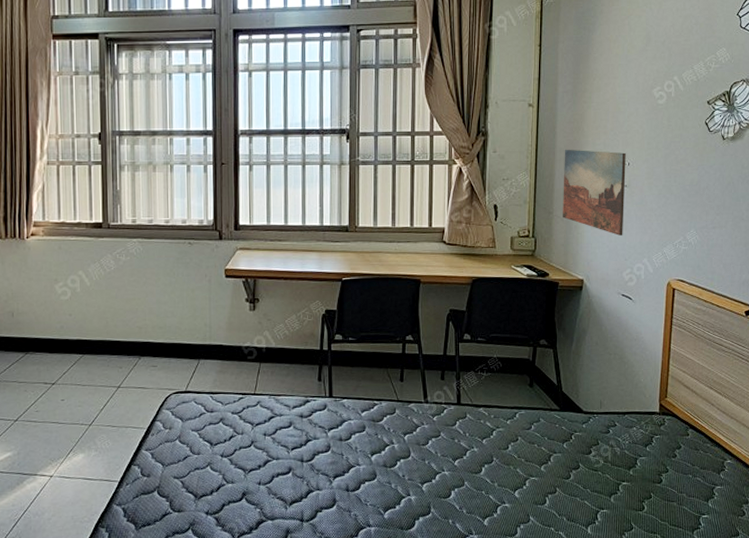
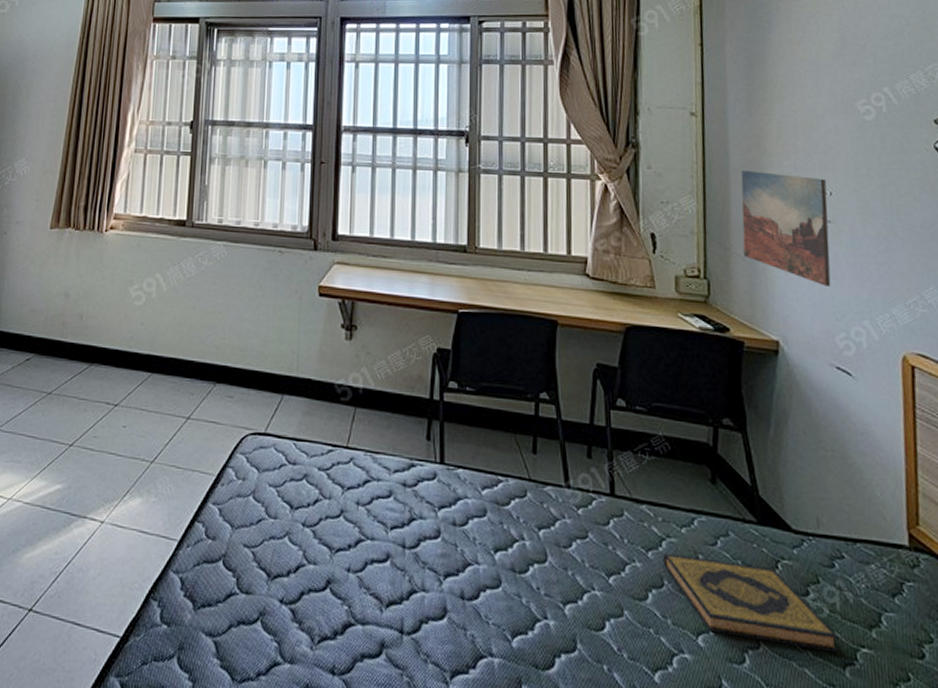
hardback book: none [494,438,609,488] -> present [663,553,839,653]

